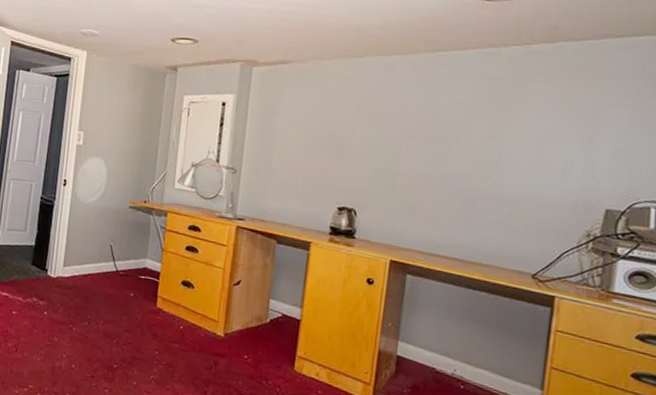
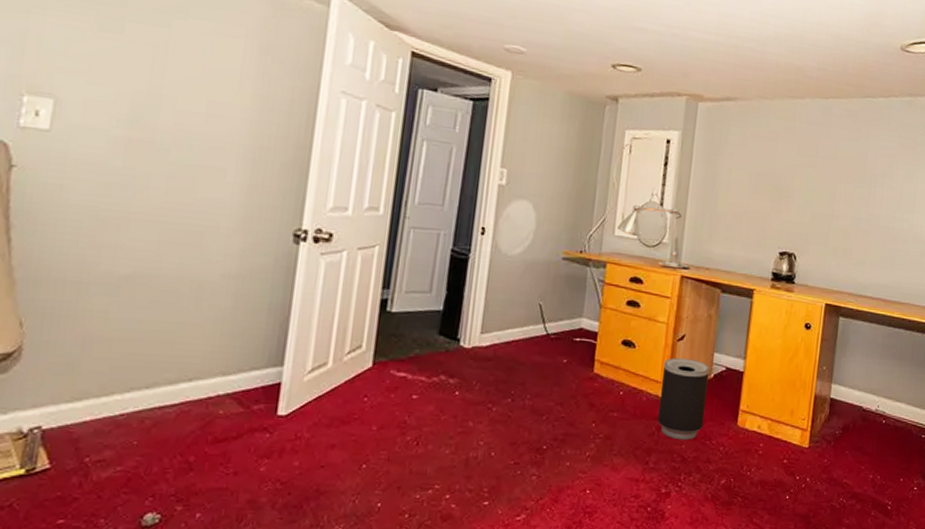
trash bin: none [214,300,266,378] -> present [657,357,710,441]

